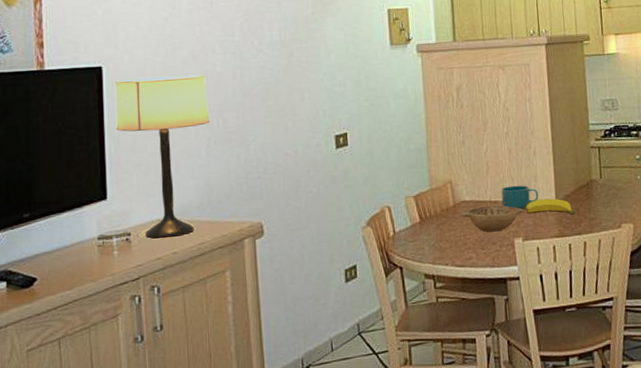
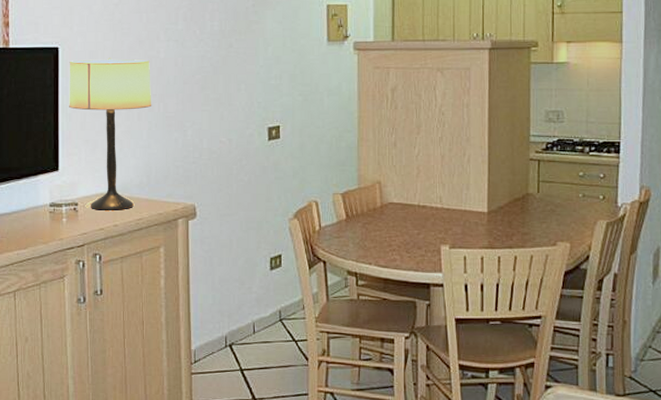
decorative bowl: present [461,205,526,233] -> none [388,209,455,237]
cup: present [500,185,539,210] -> none [430,192,470,218]
fruit: present [525,198,575,215] -> none [454,208,508,227]

